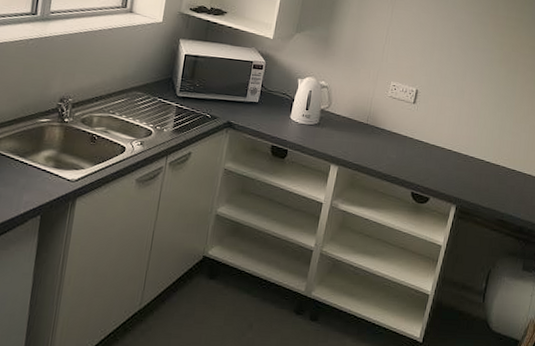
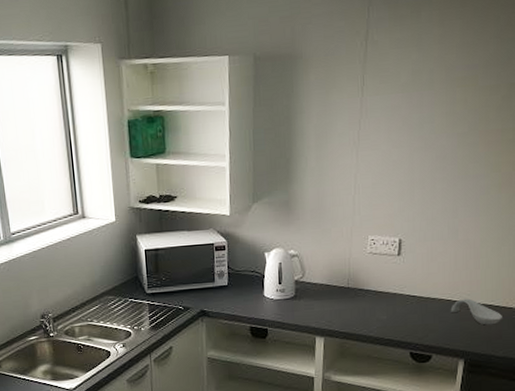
spoon rest: none [450,151,491,178] -> present [450,298,502,325]

